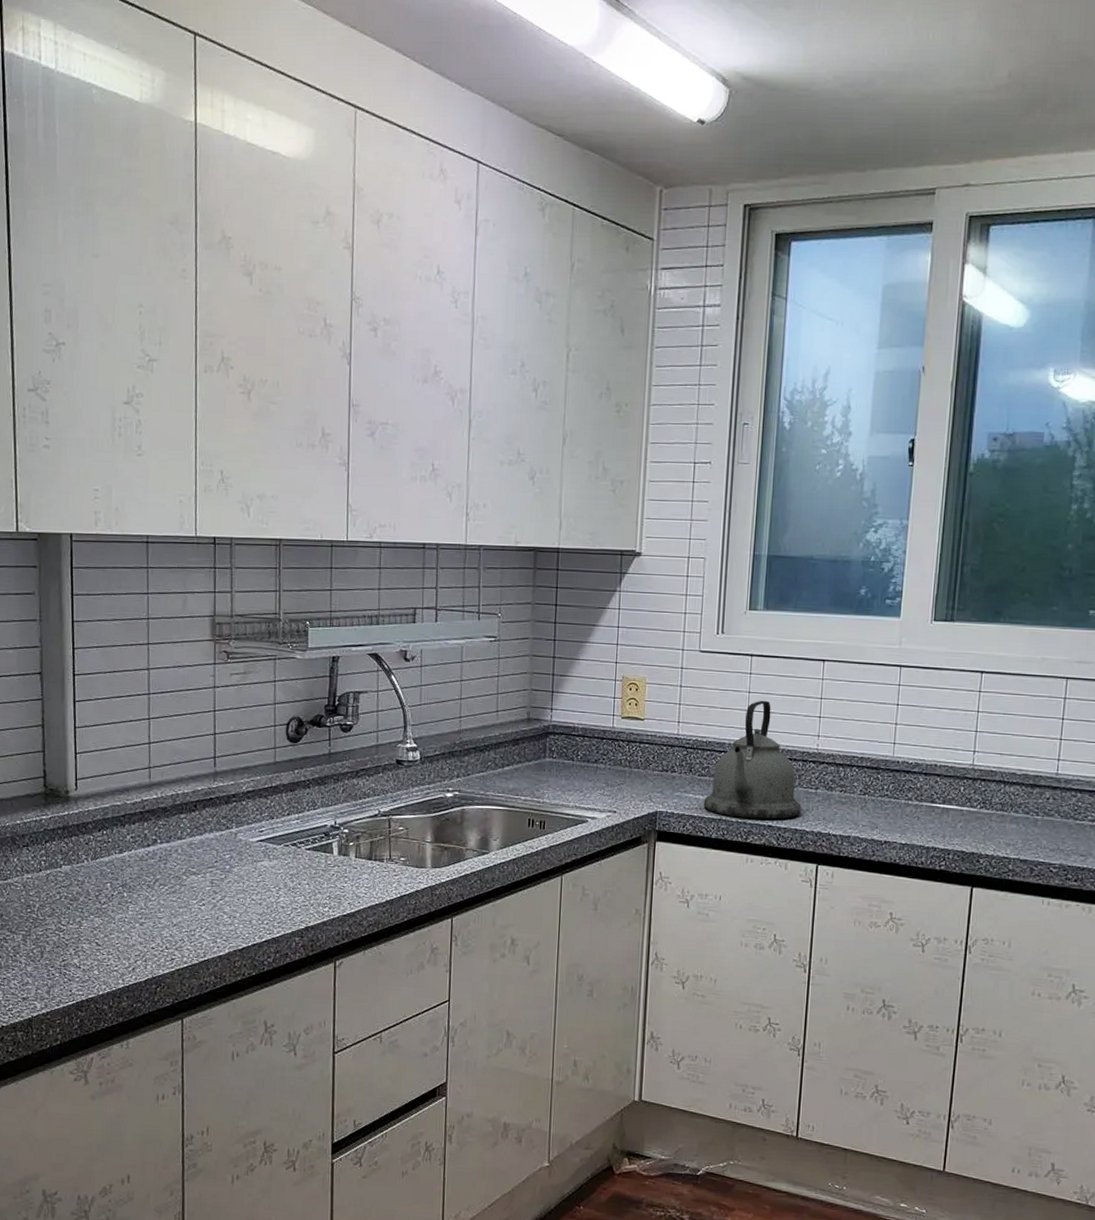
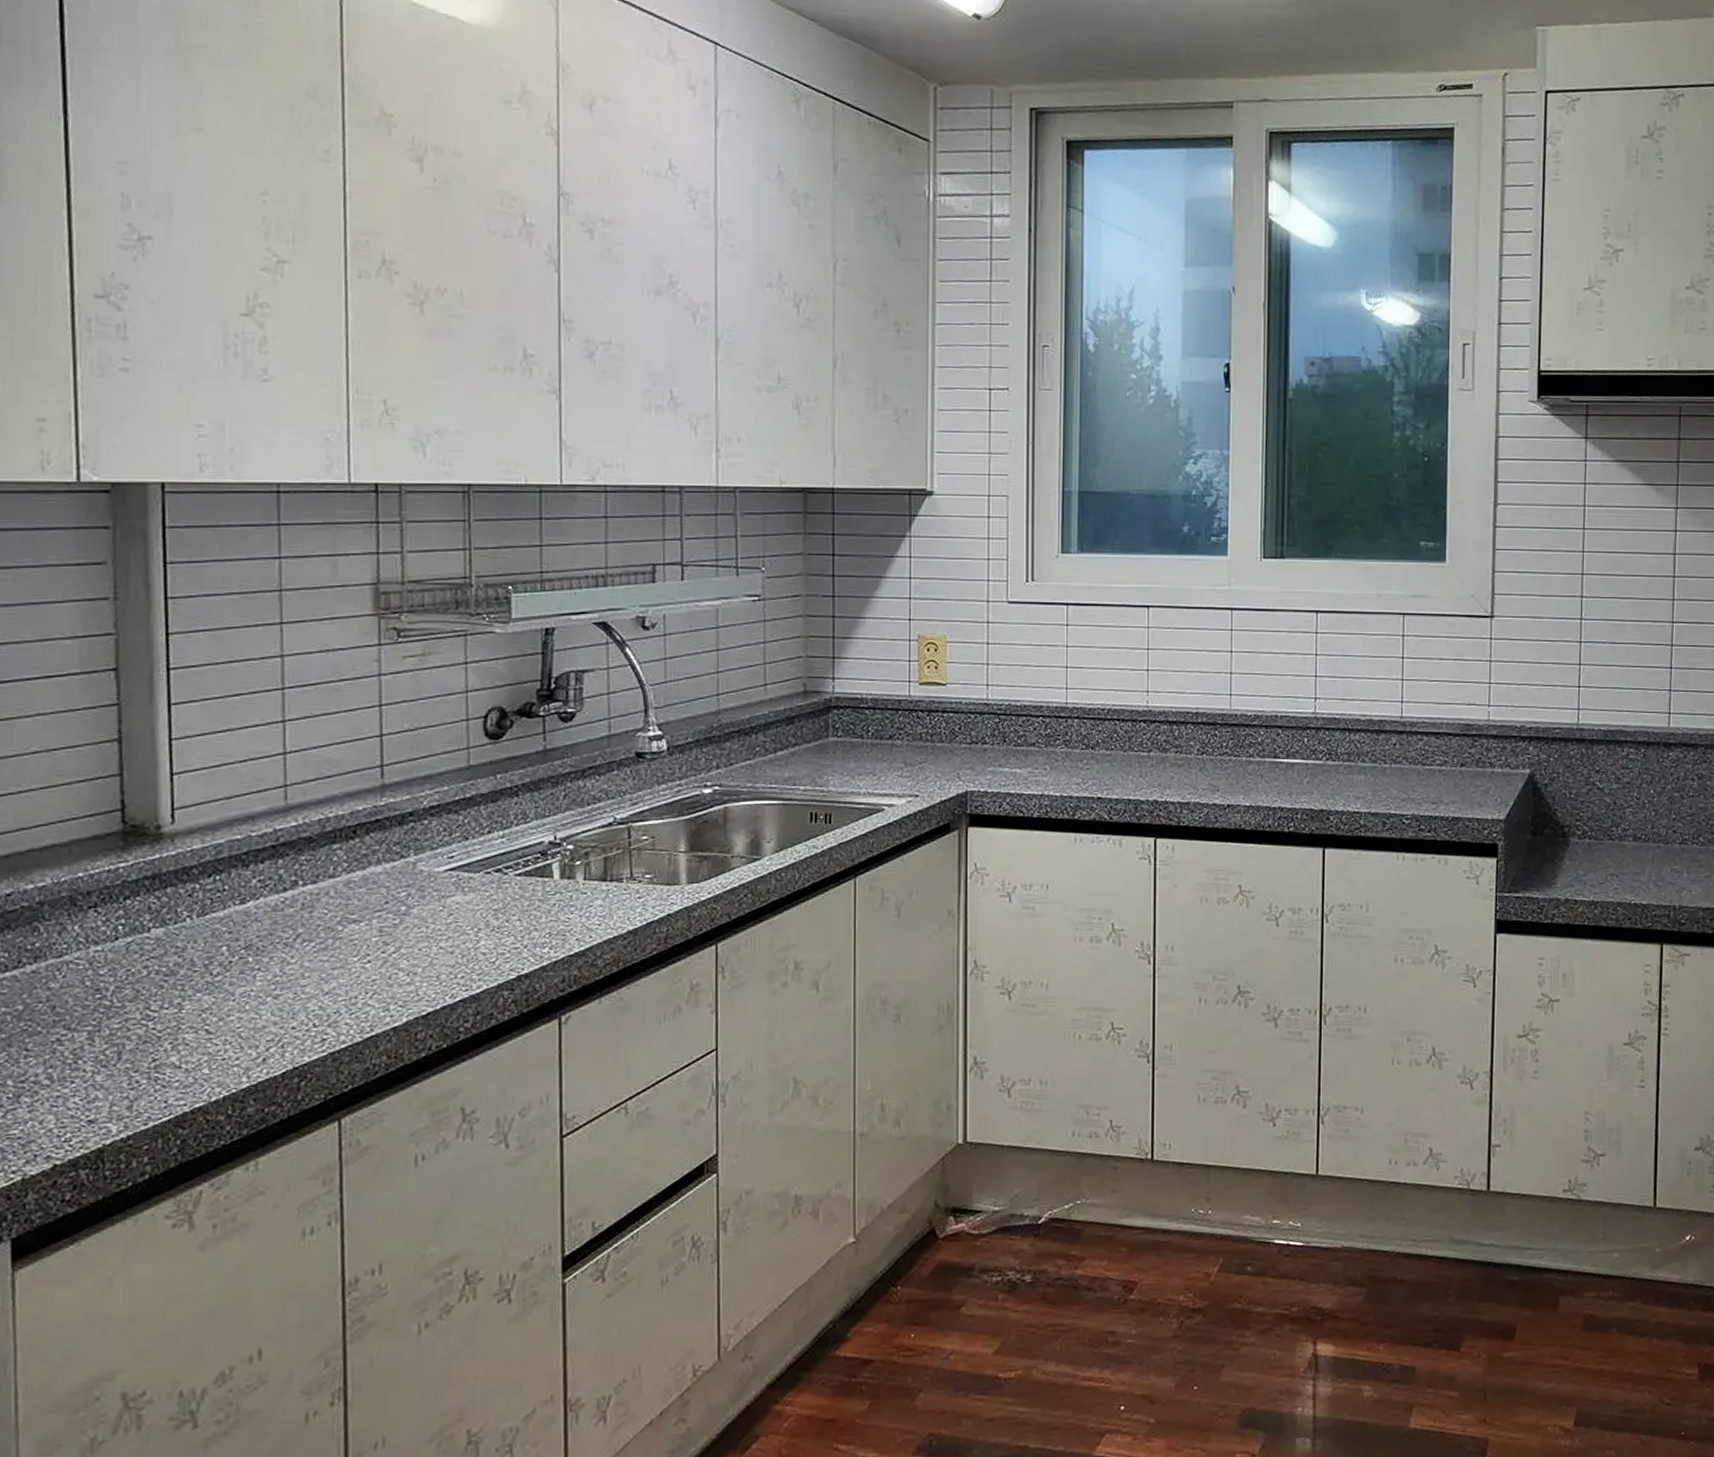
kettle: present [703,700,801,820] -> none [1022,654,1133,791]

